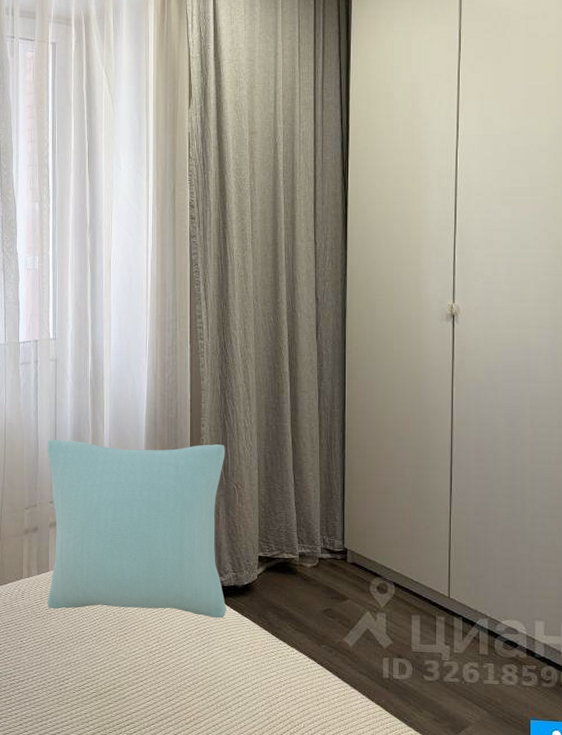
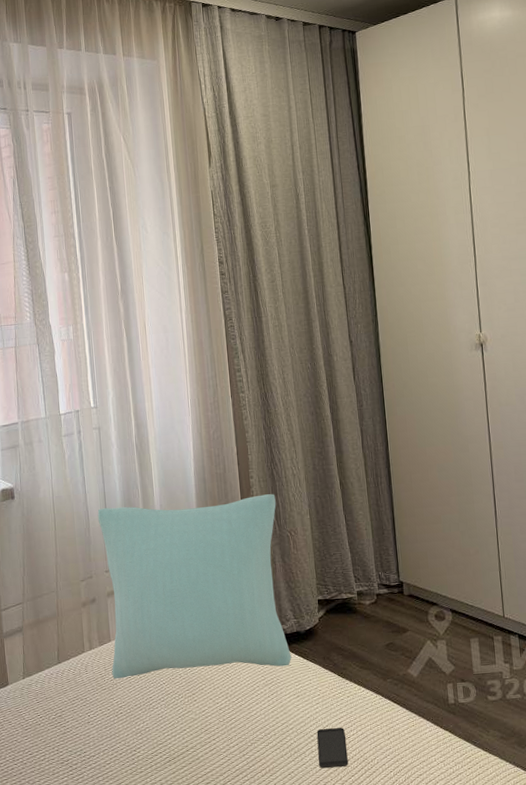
mobile phone: none [244,686,274,727] -> present [316,728,349,769]

